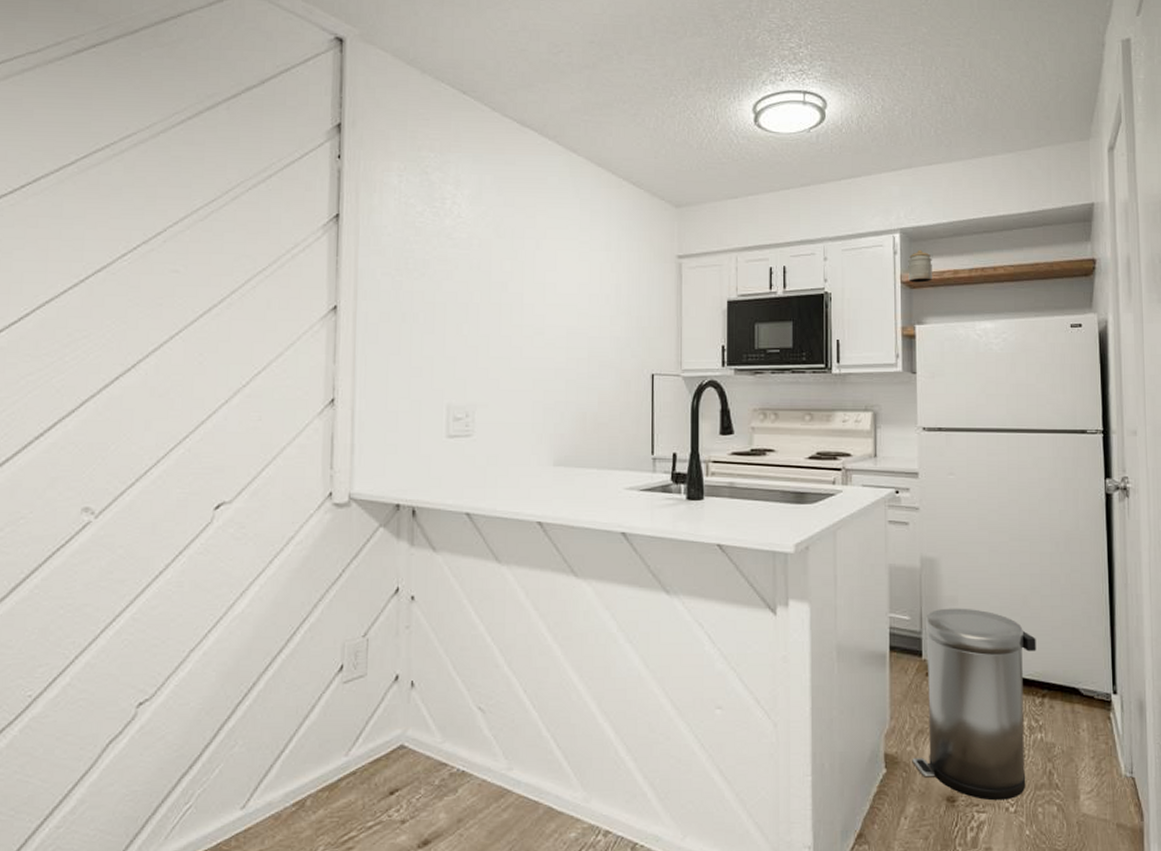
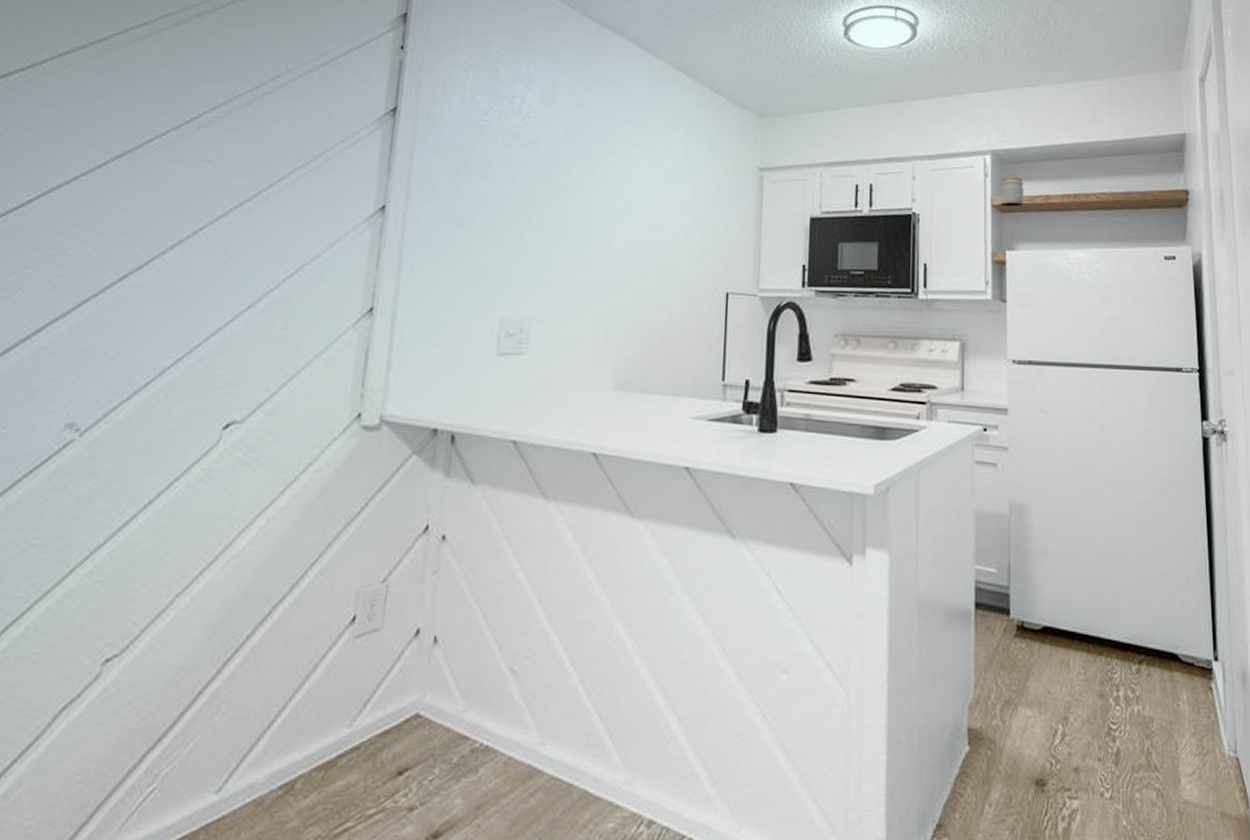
pedal bin: present [912,608,1036,801] -> none [998,560,1132,785]

